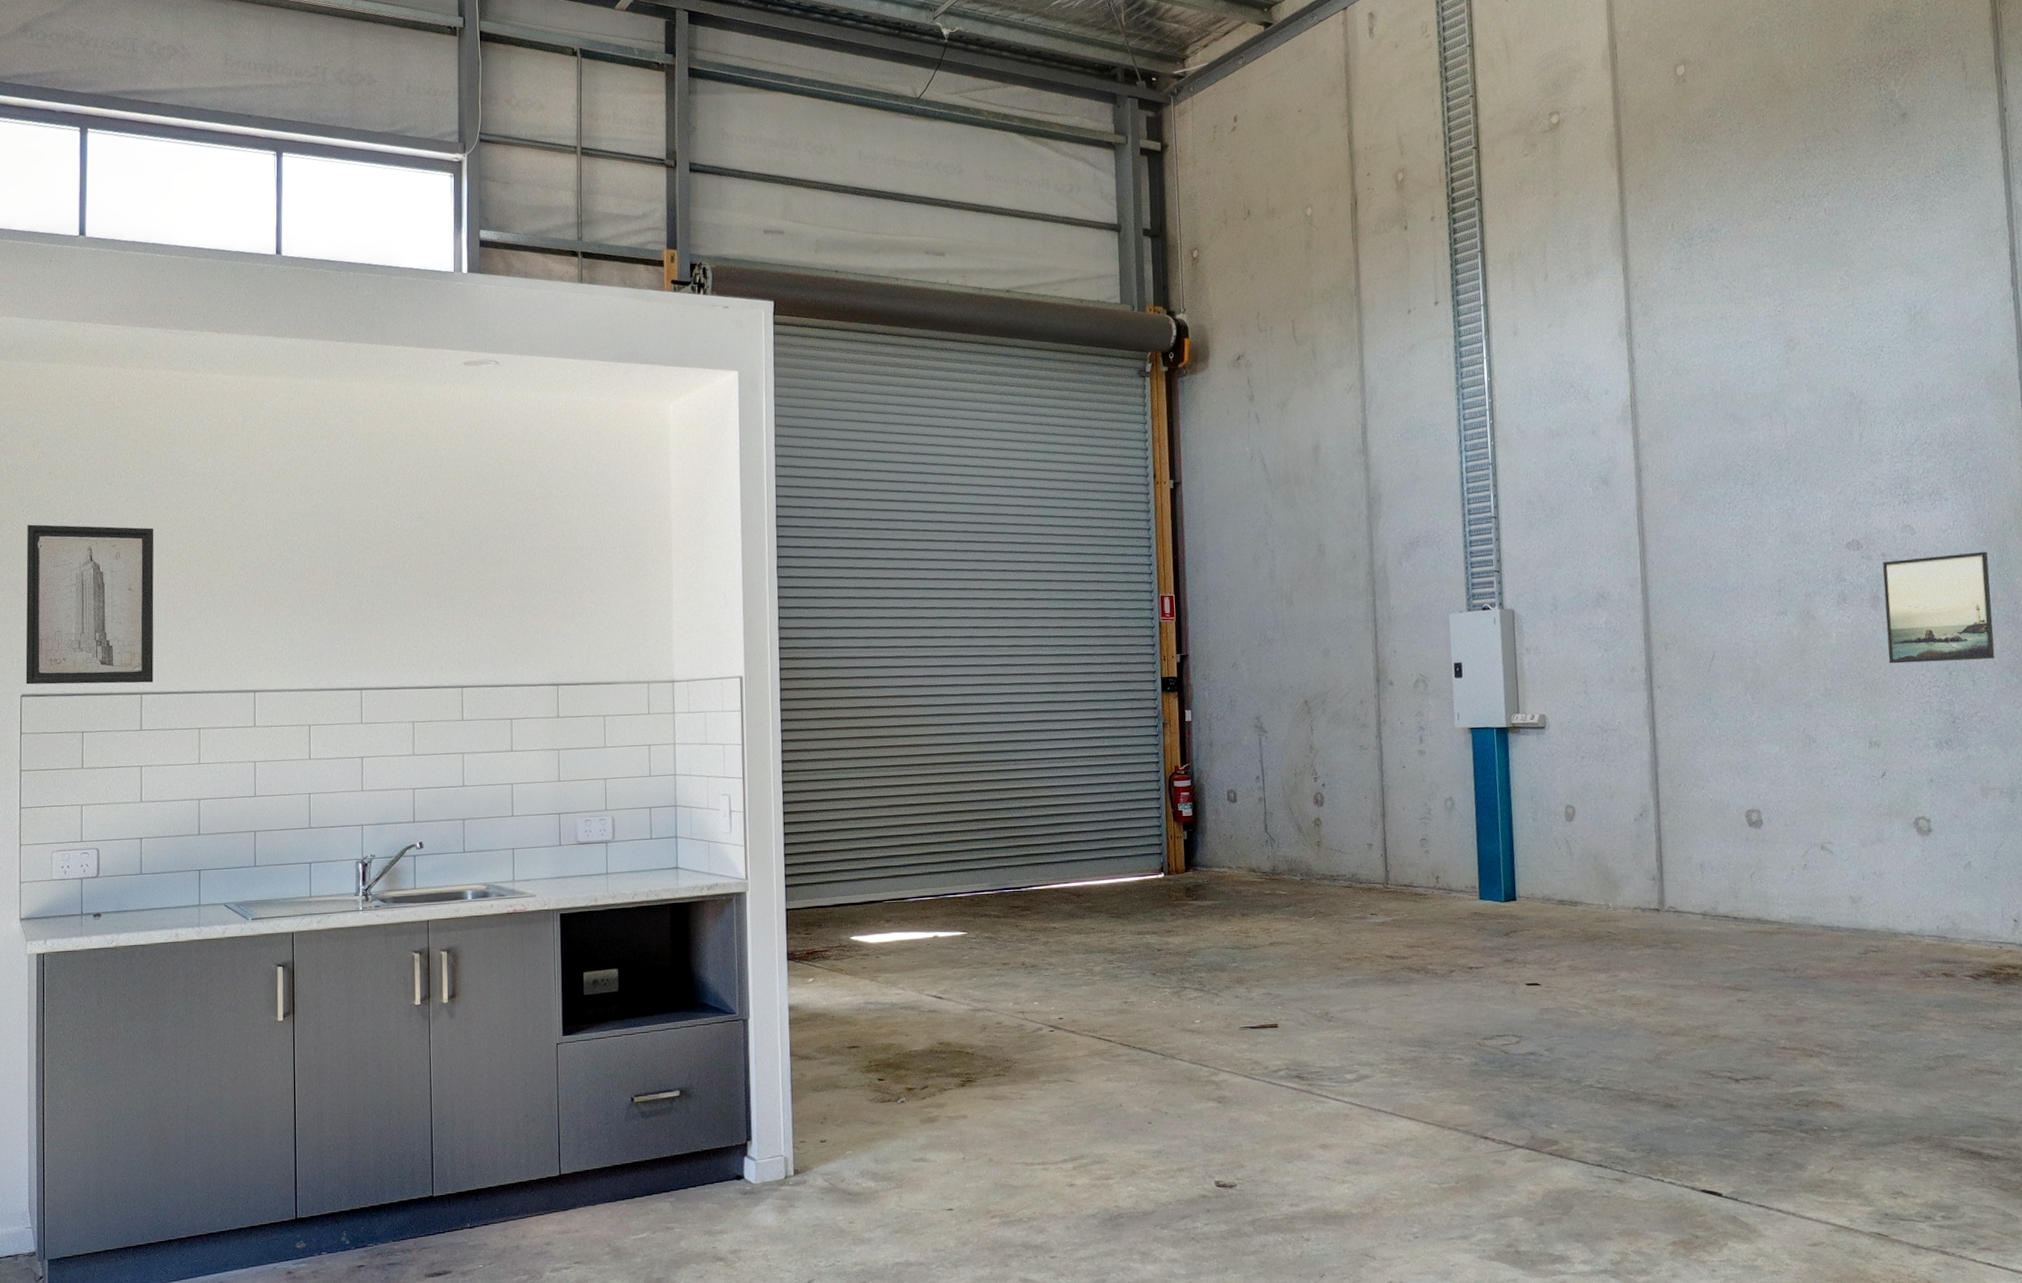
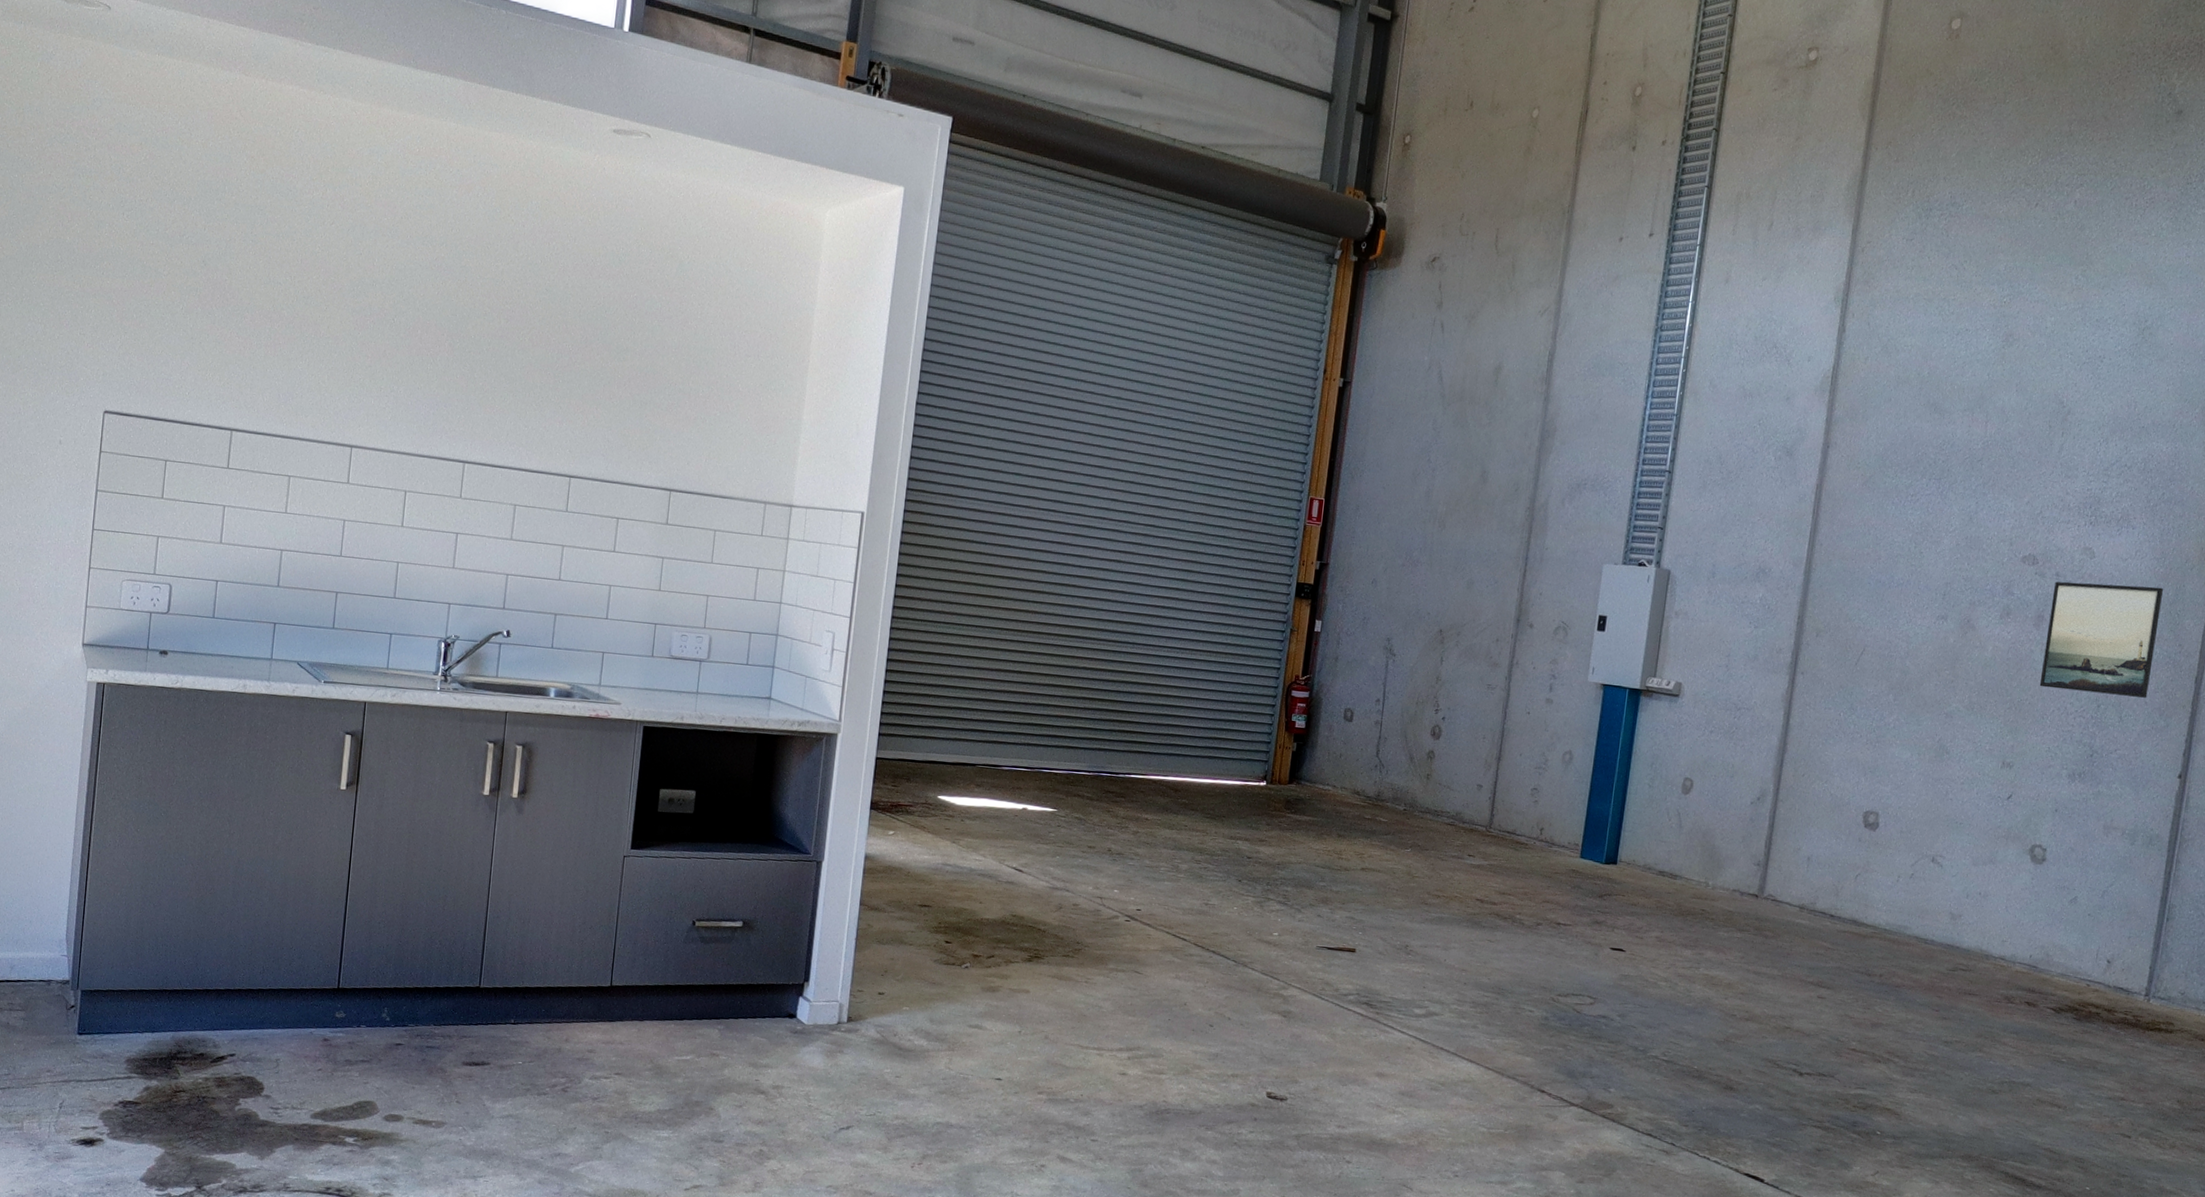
wall art: present [25,524,154,685] -> none [110,230,262,420]

